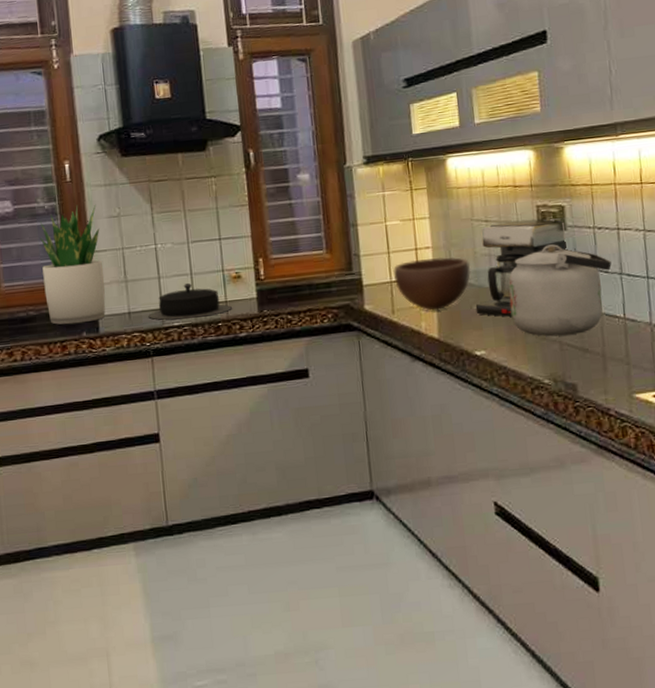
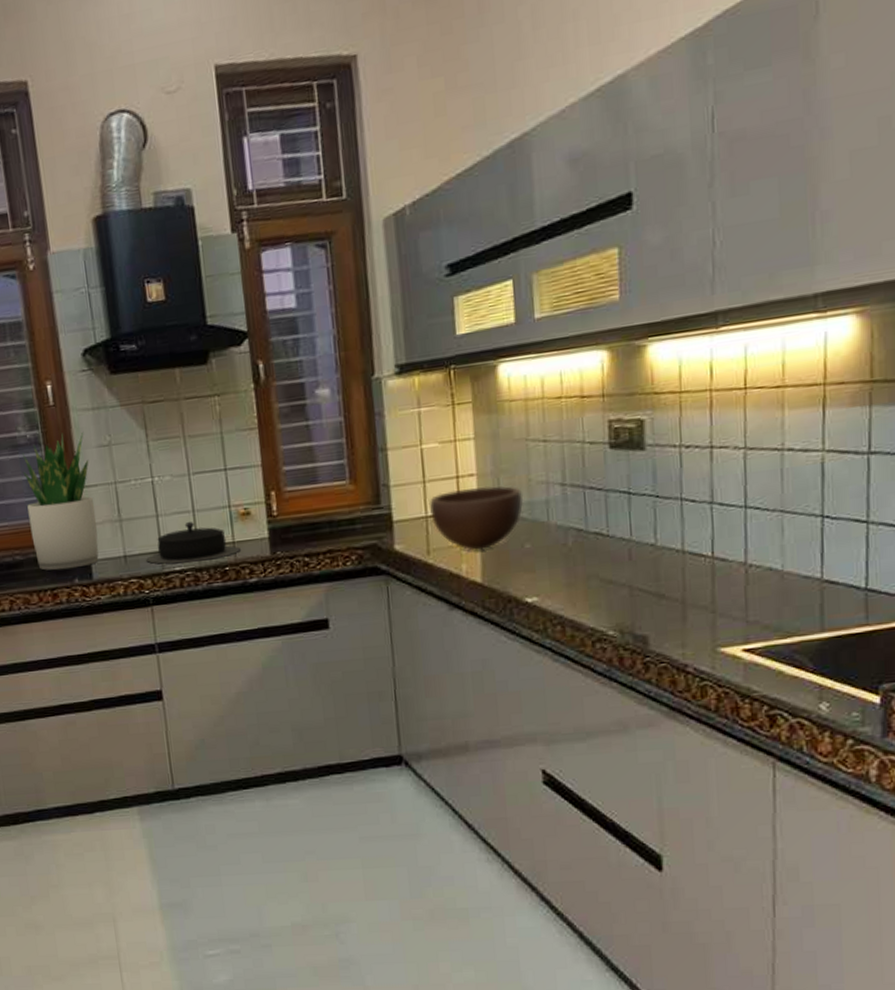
coffee maker: present [475,218,576,317] -> none [527,436,656,557]
kettle: present [508,244,612,337] -> none [569,468,700,580]

